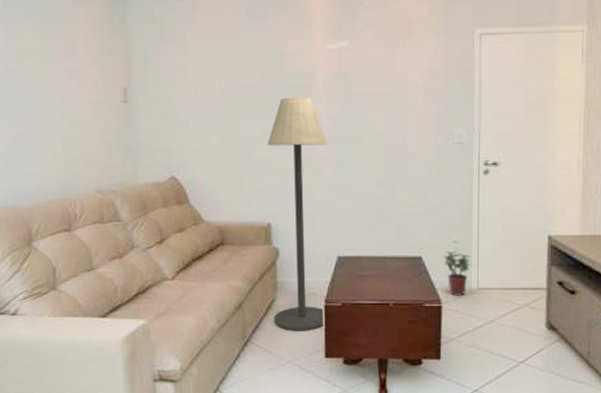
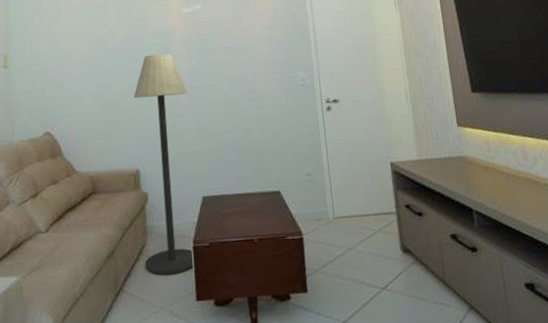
potted plant: present [444,251,472,296] -> none [300,183,327,227]

